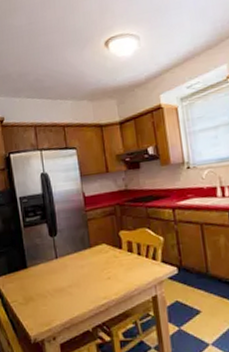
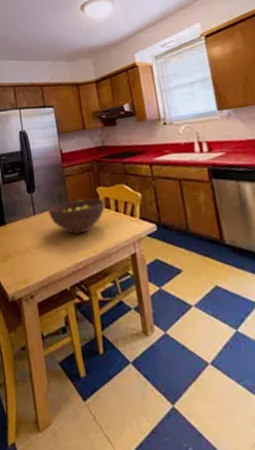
fruit bowl: none [70,242,128,278] -> present [48,198,105,234]

